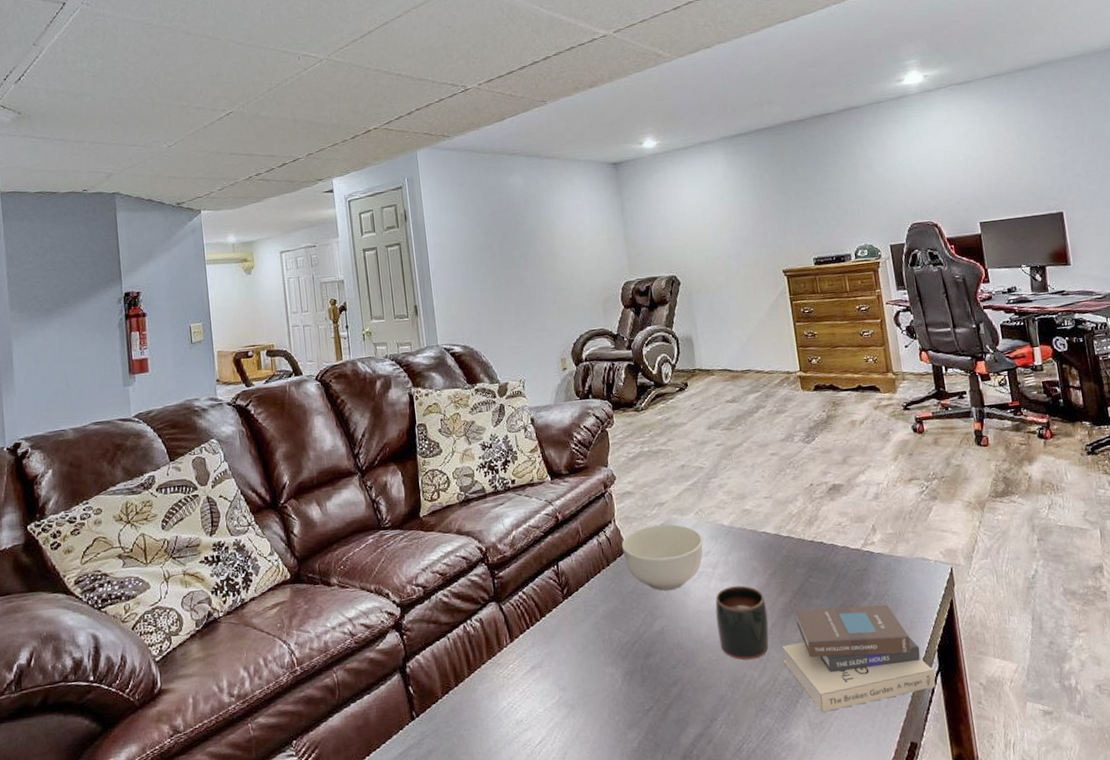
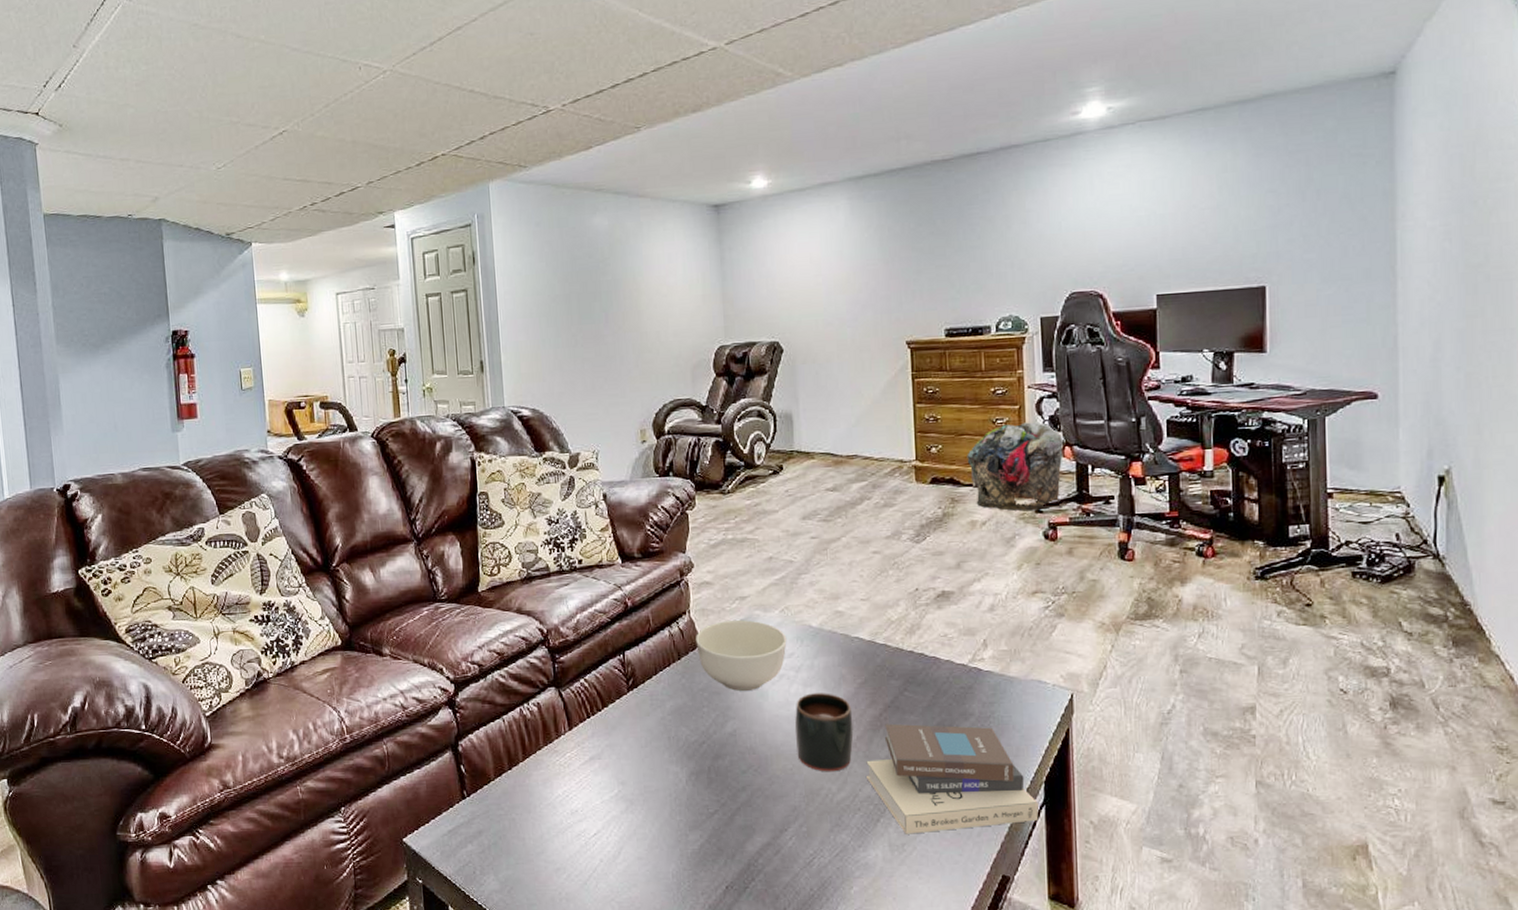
laundry basket: none [842,332,928,410] -> present [967,422,1067,511]

